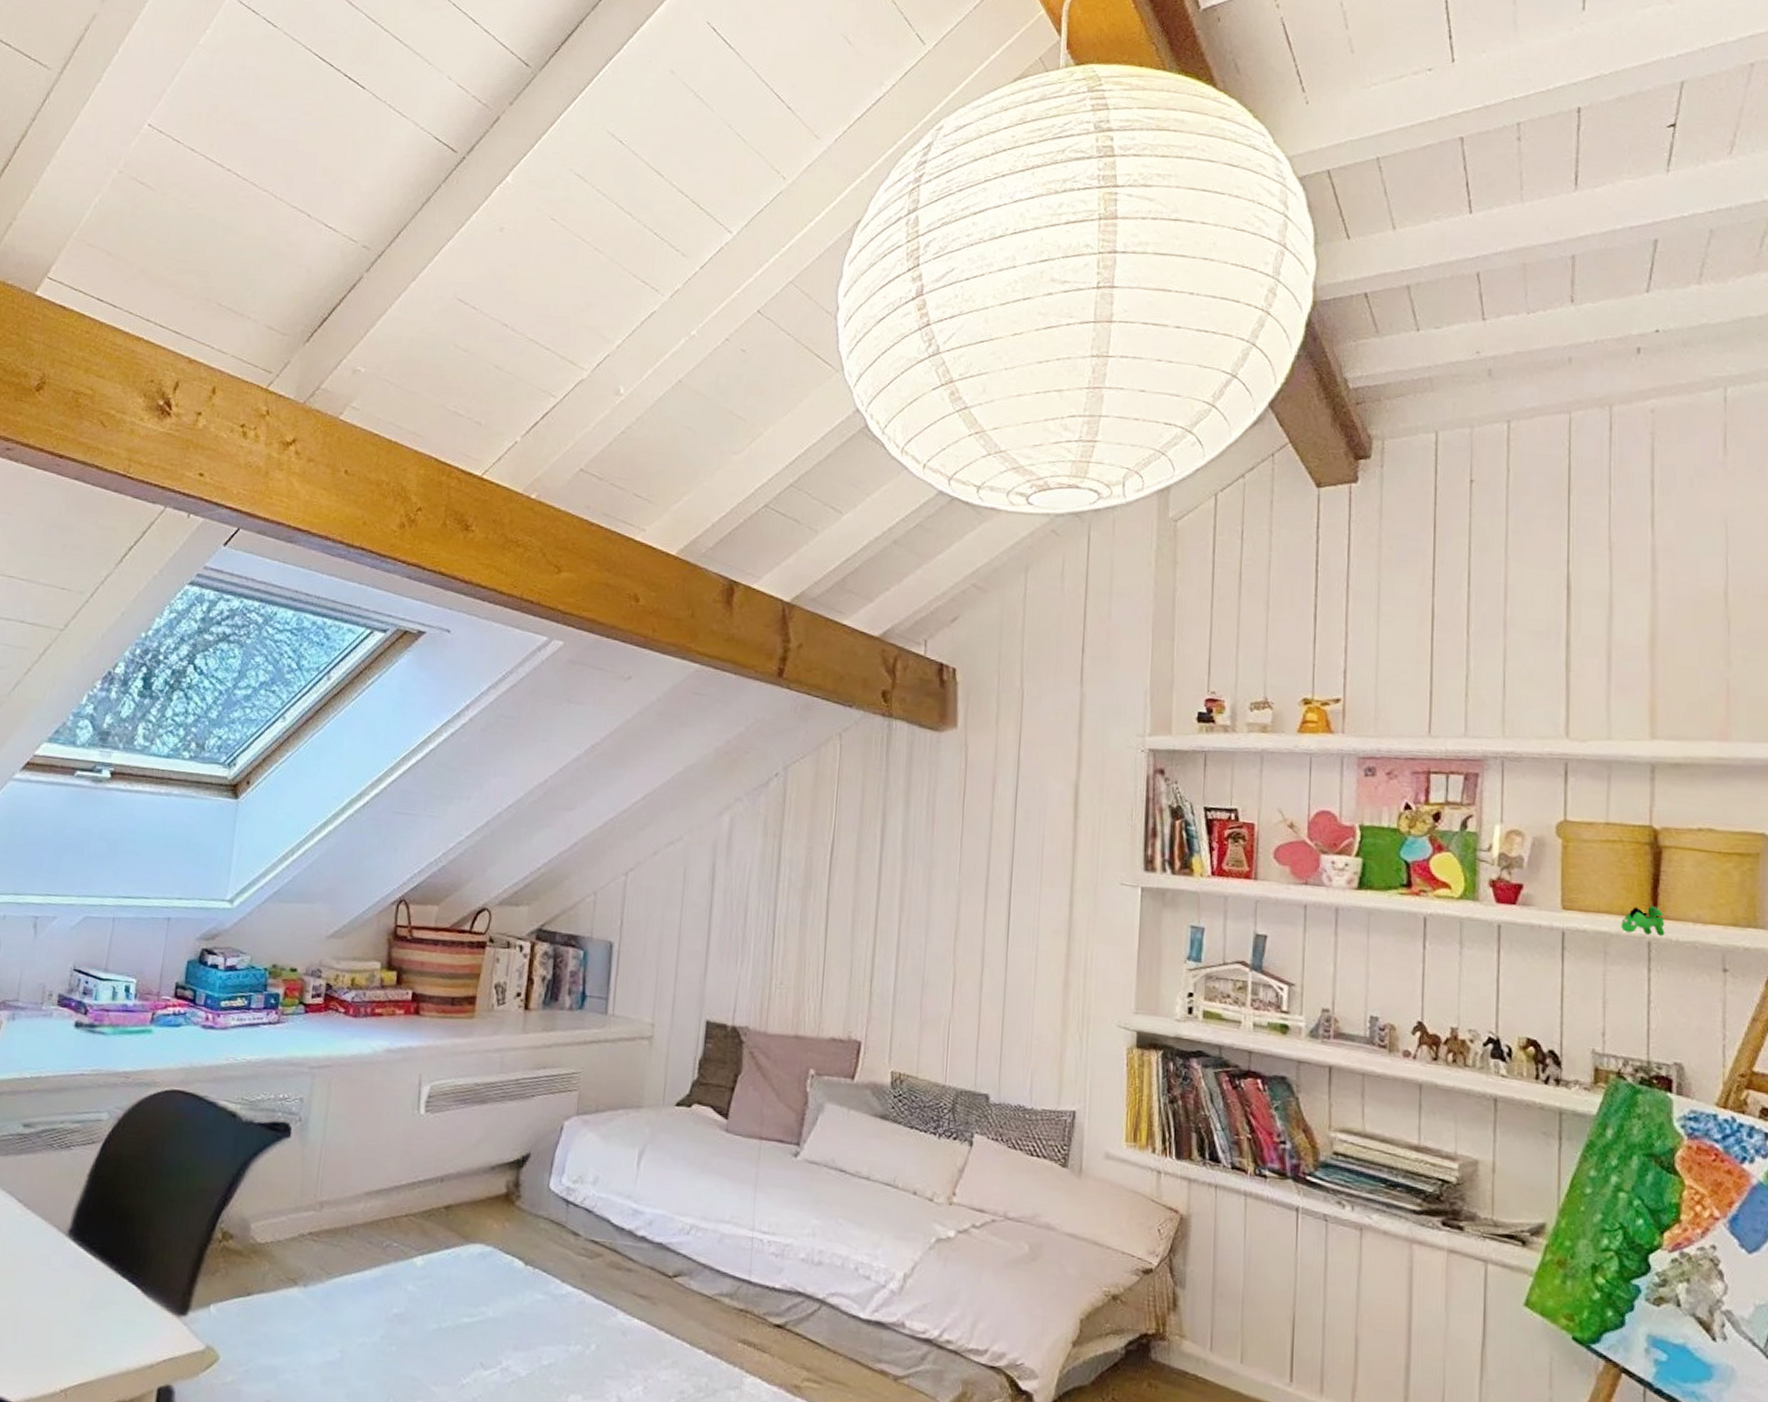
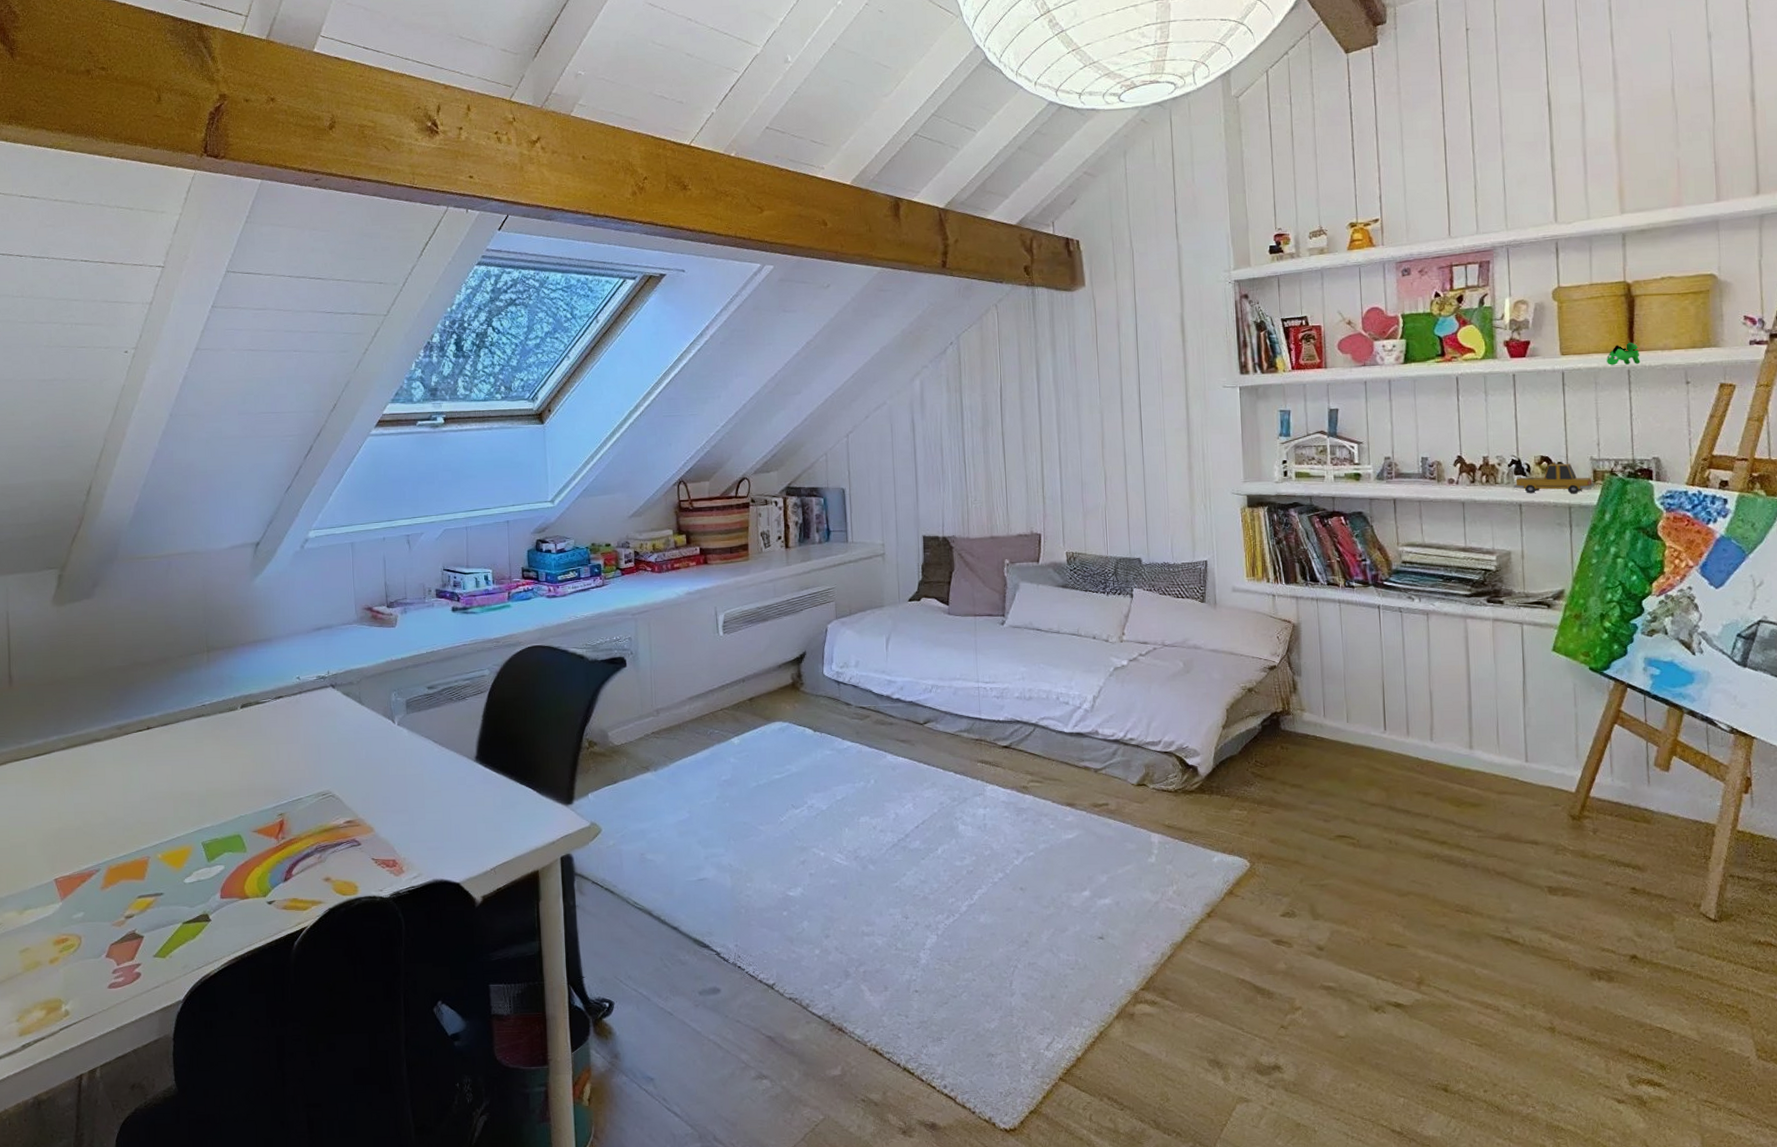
toy car: none [1488,1048,1595,1096] -> present [1514,461,1595,494]

